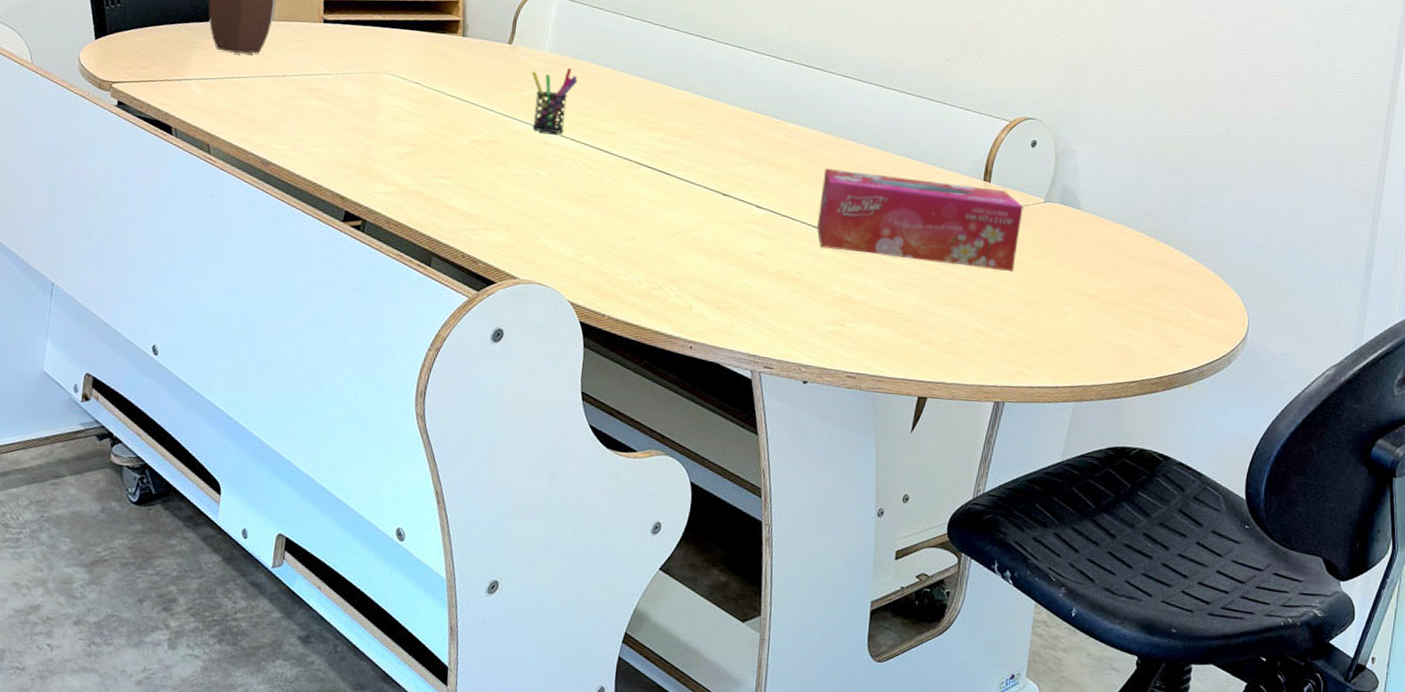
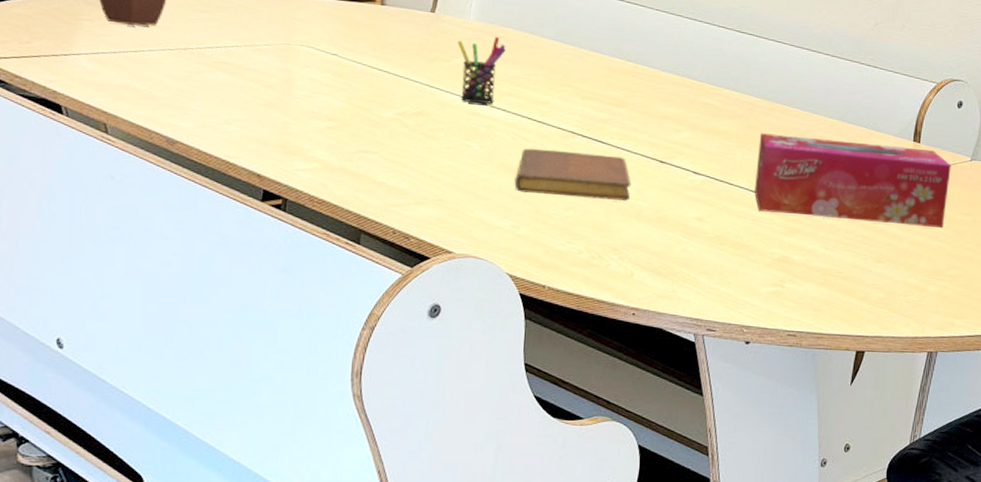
notebook: none [580,177,694,233] -> present [514,148,631,201]

